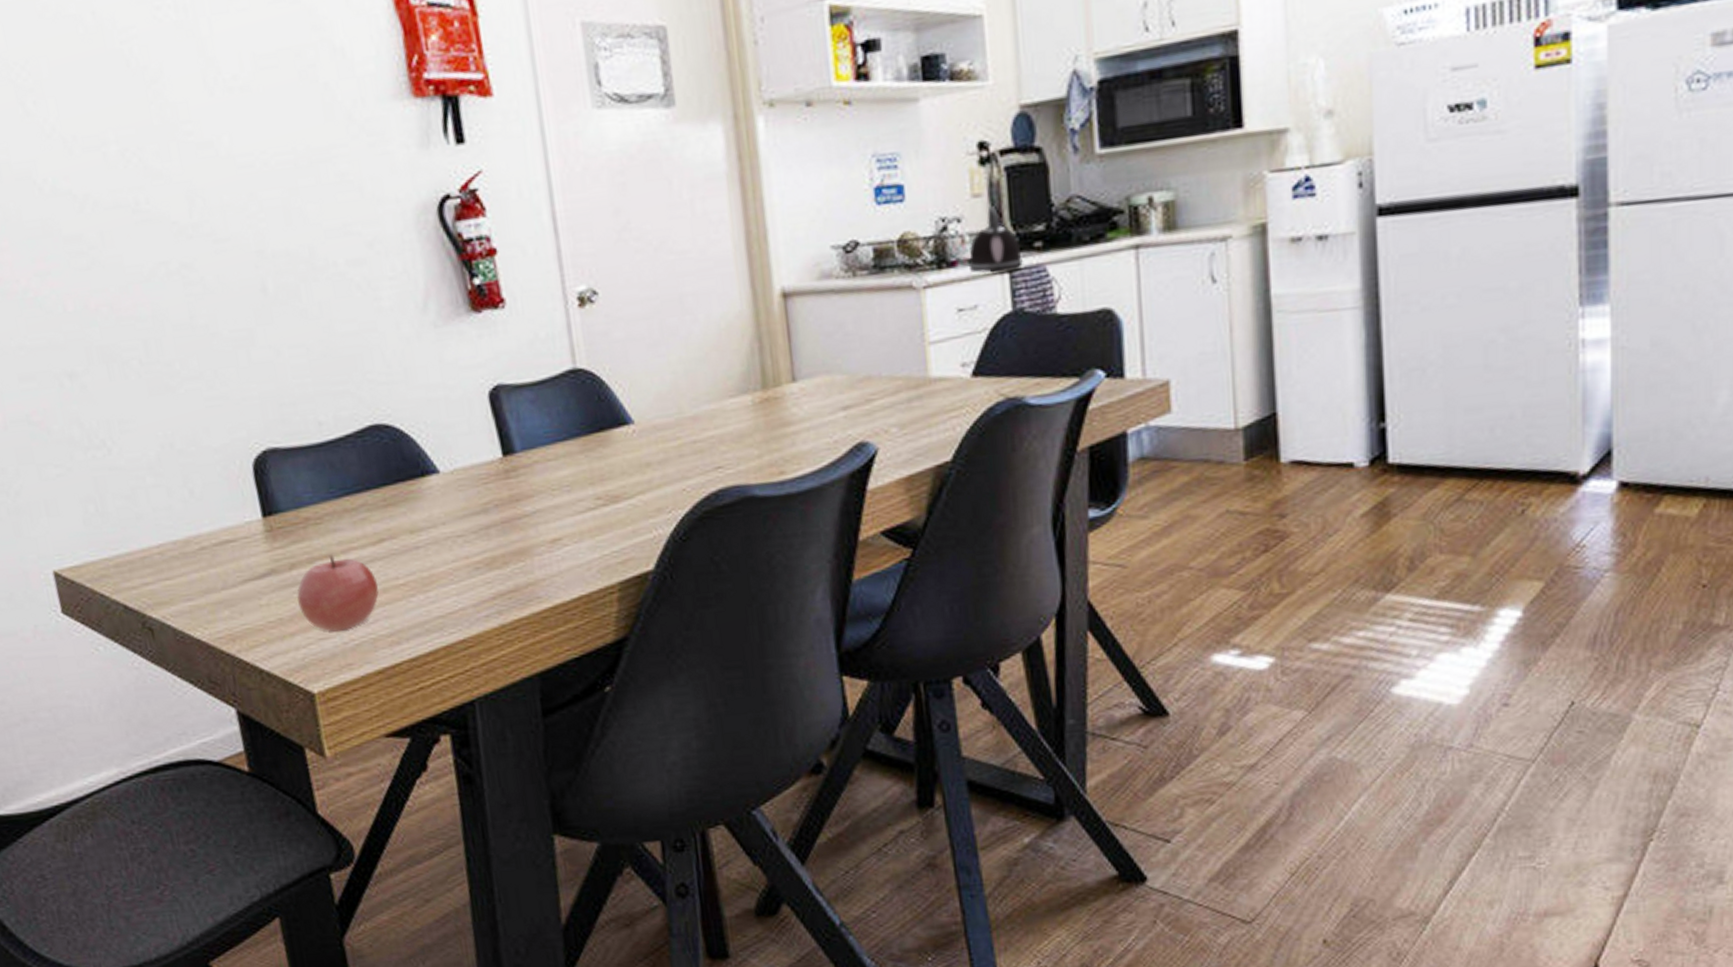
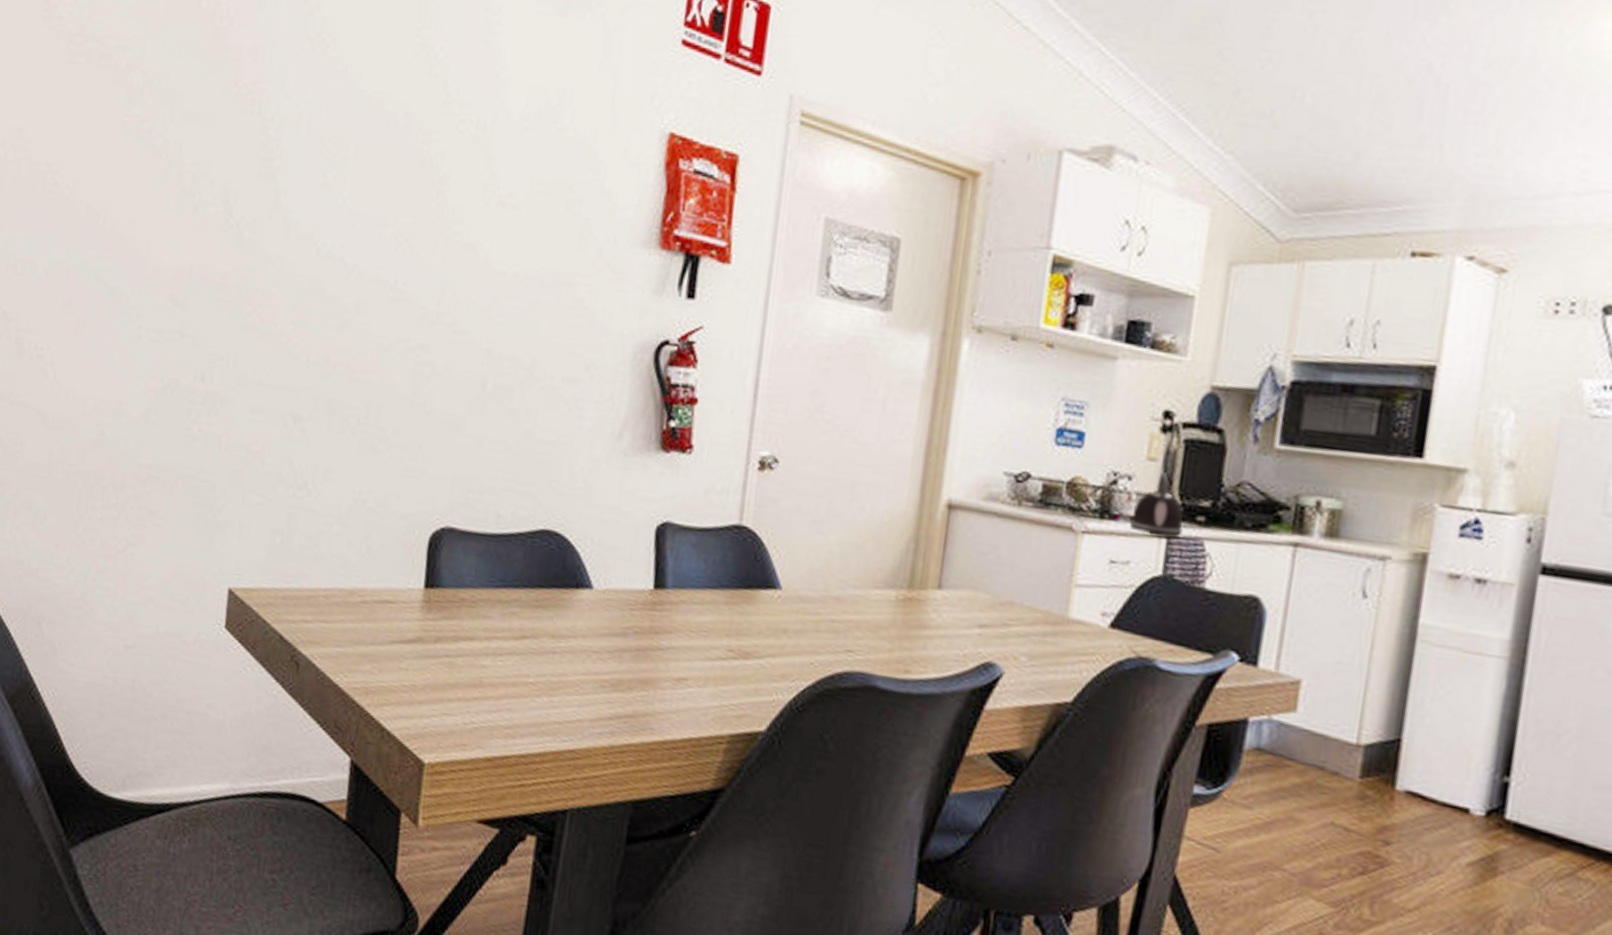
fruit: present [297,554,379,632] -> none [433,638,510,712]

